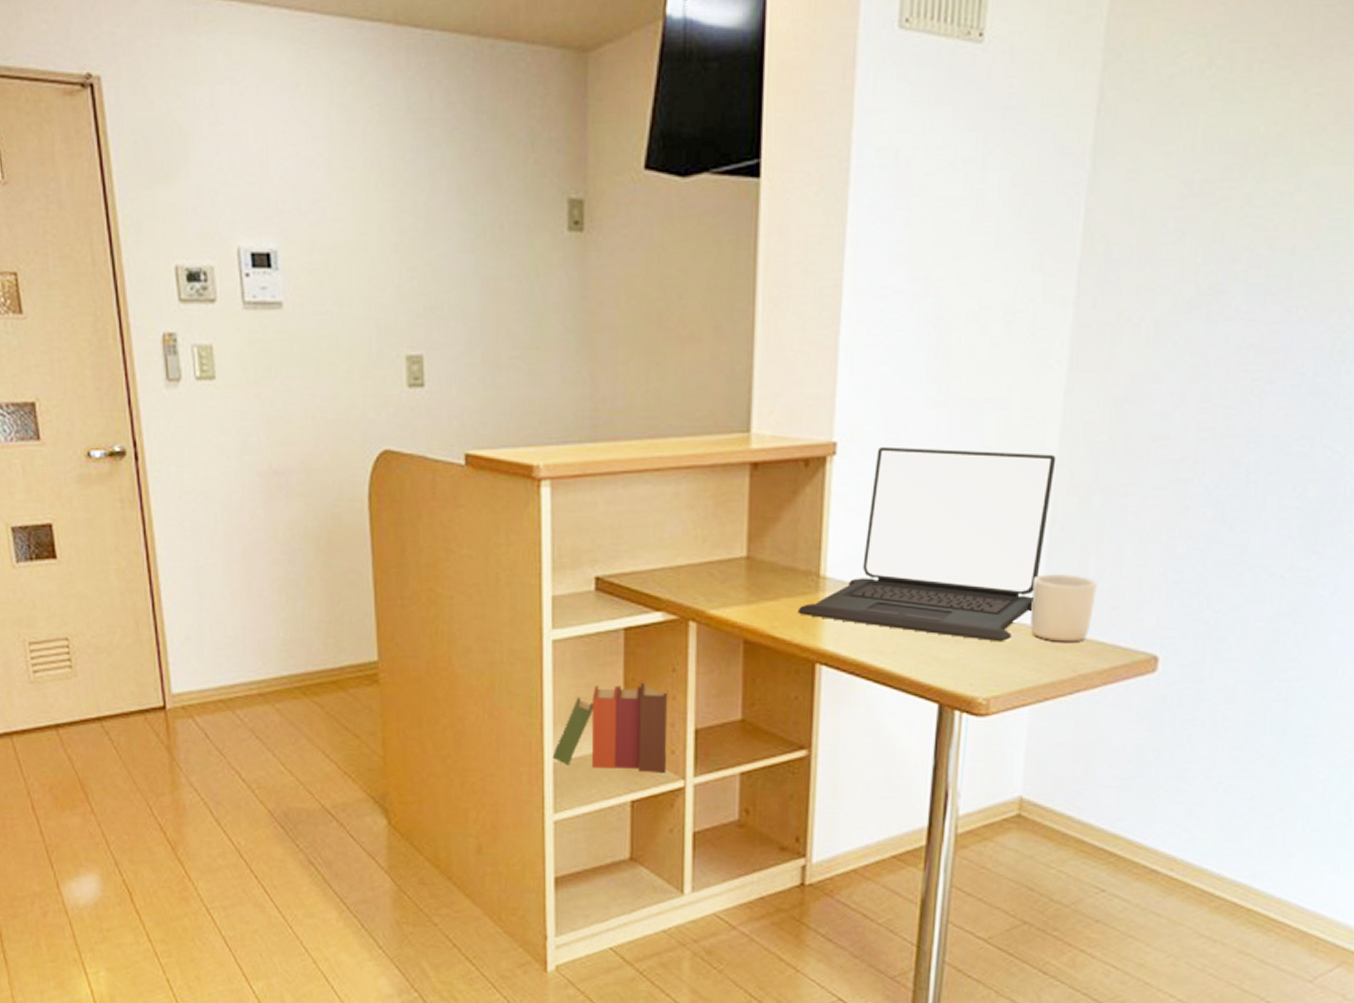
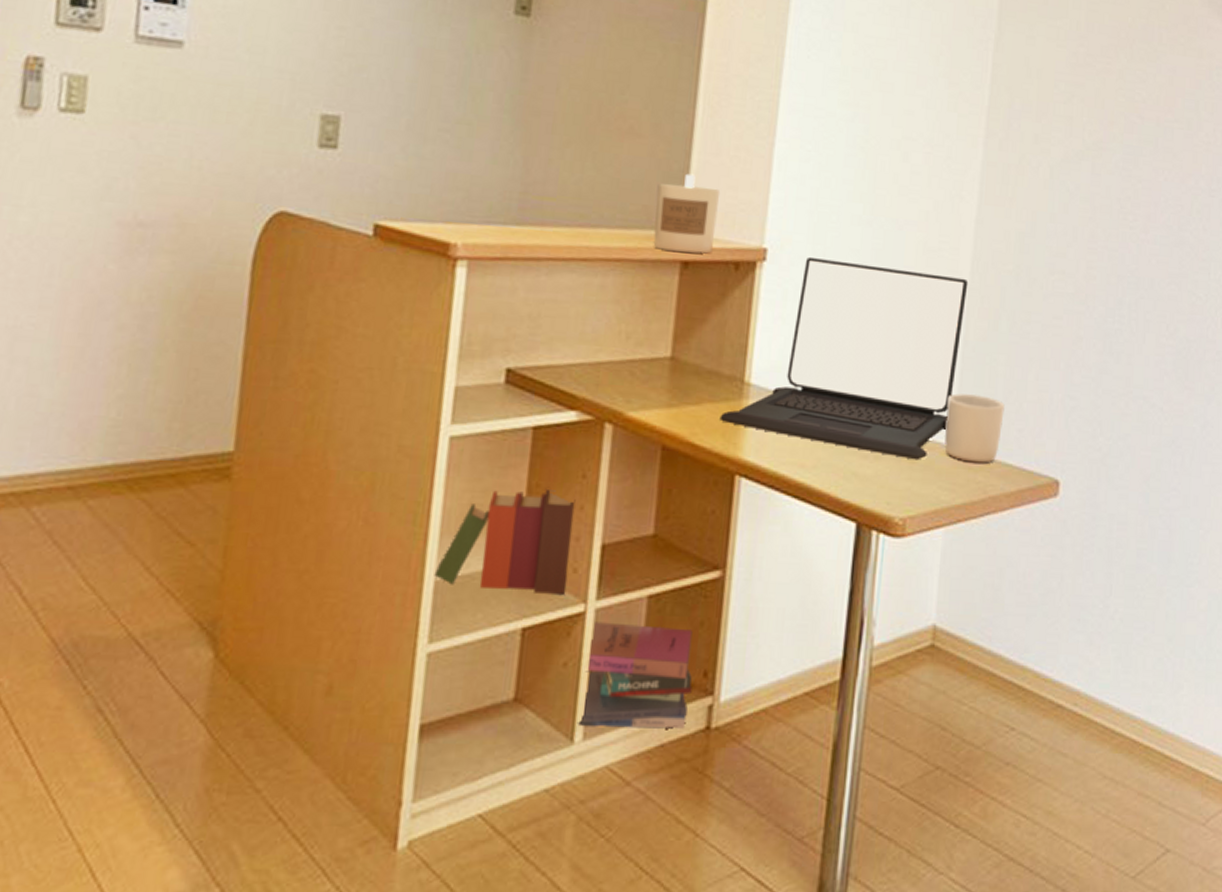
books: none [685,795,786,885] -> present [577,622,693,729]
candle: none [721,373,786,453] -> present [653,173,721,254]

